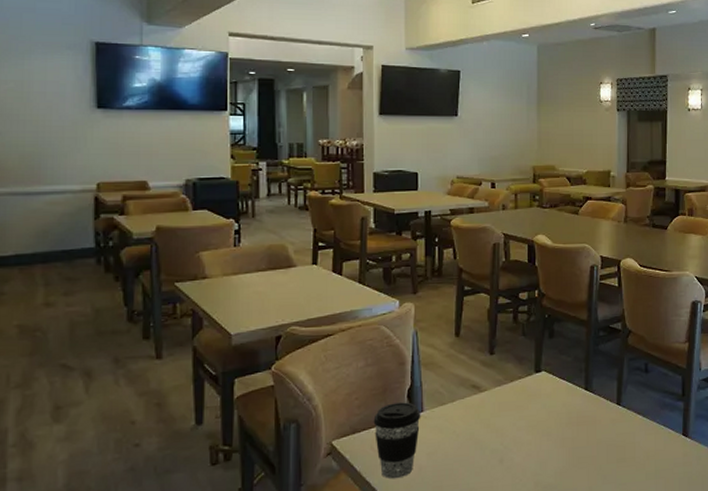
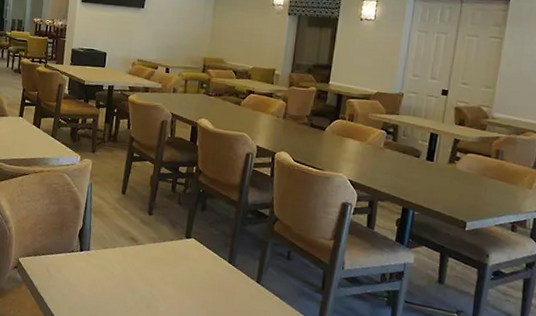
coffee cup: present [373,402,421,479] -> none [50,238,88,300]

